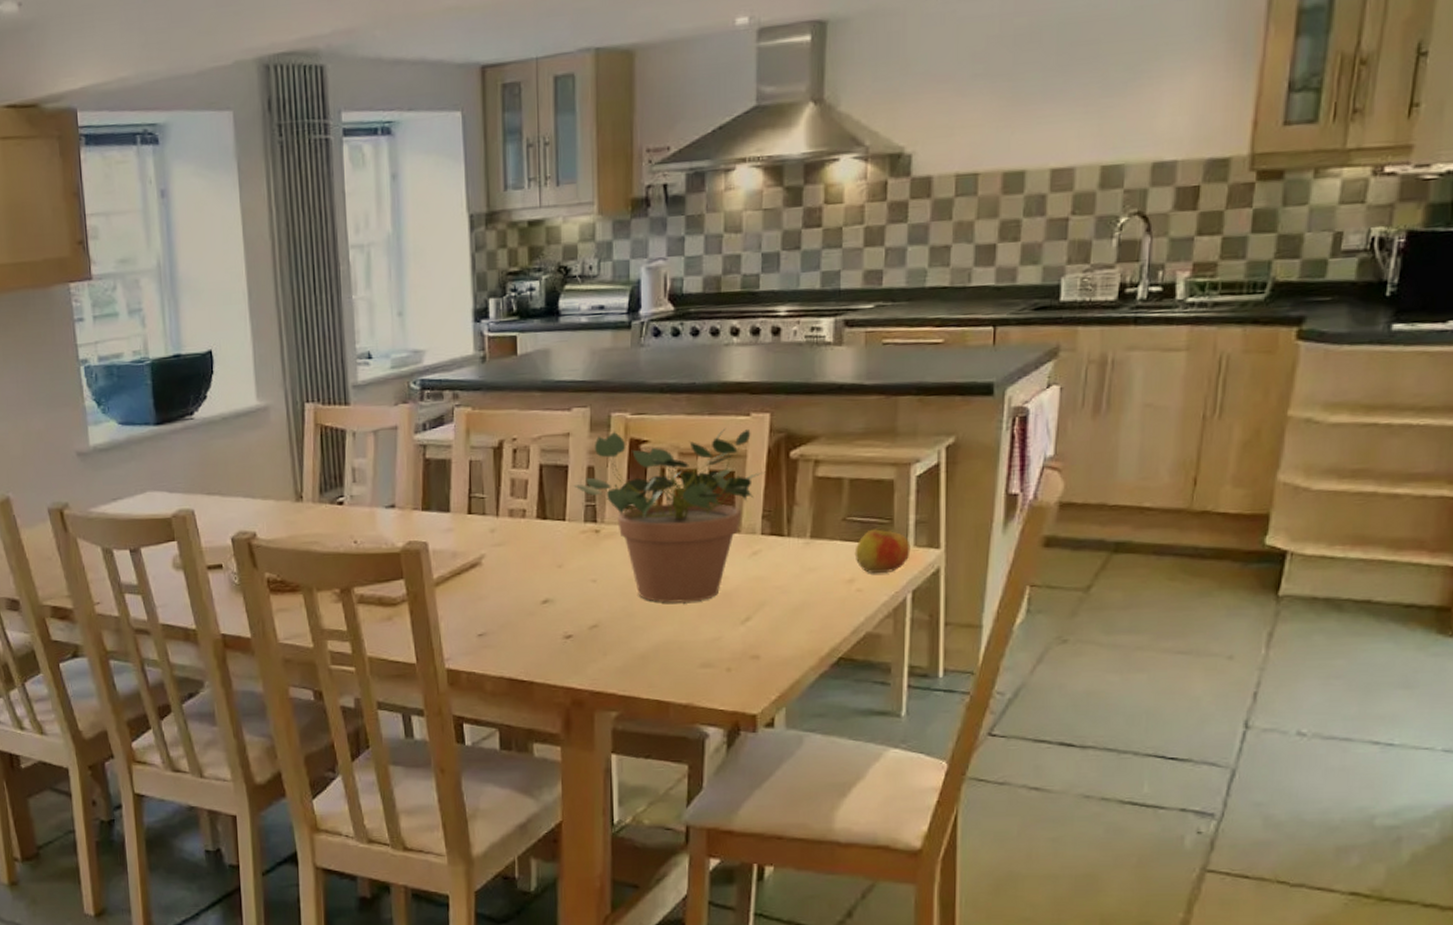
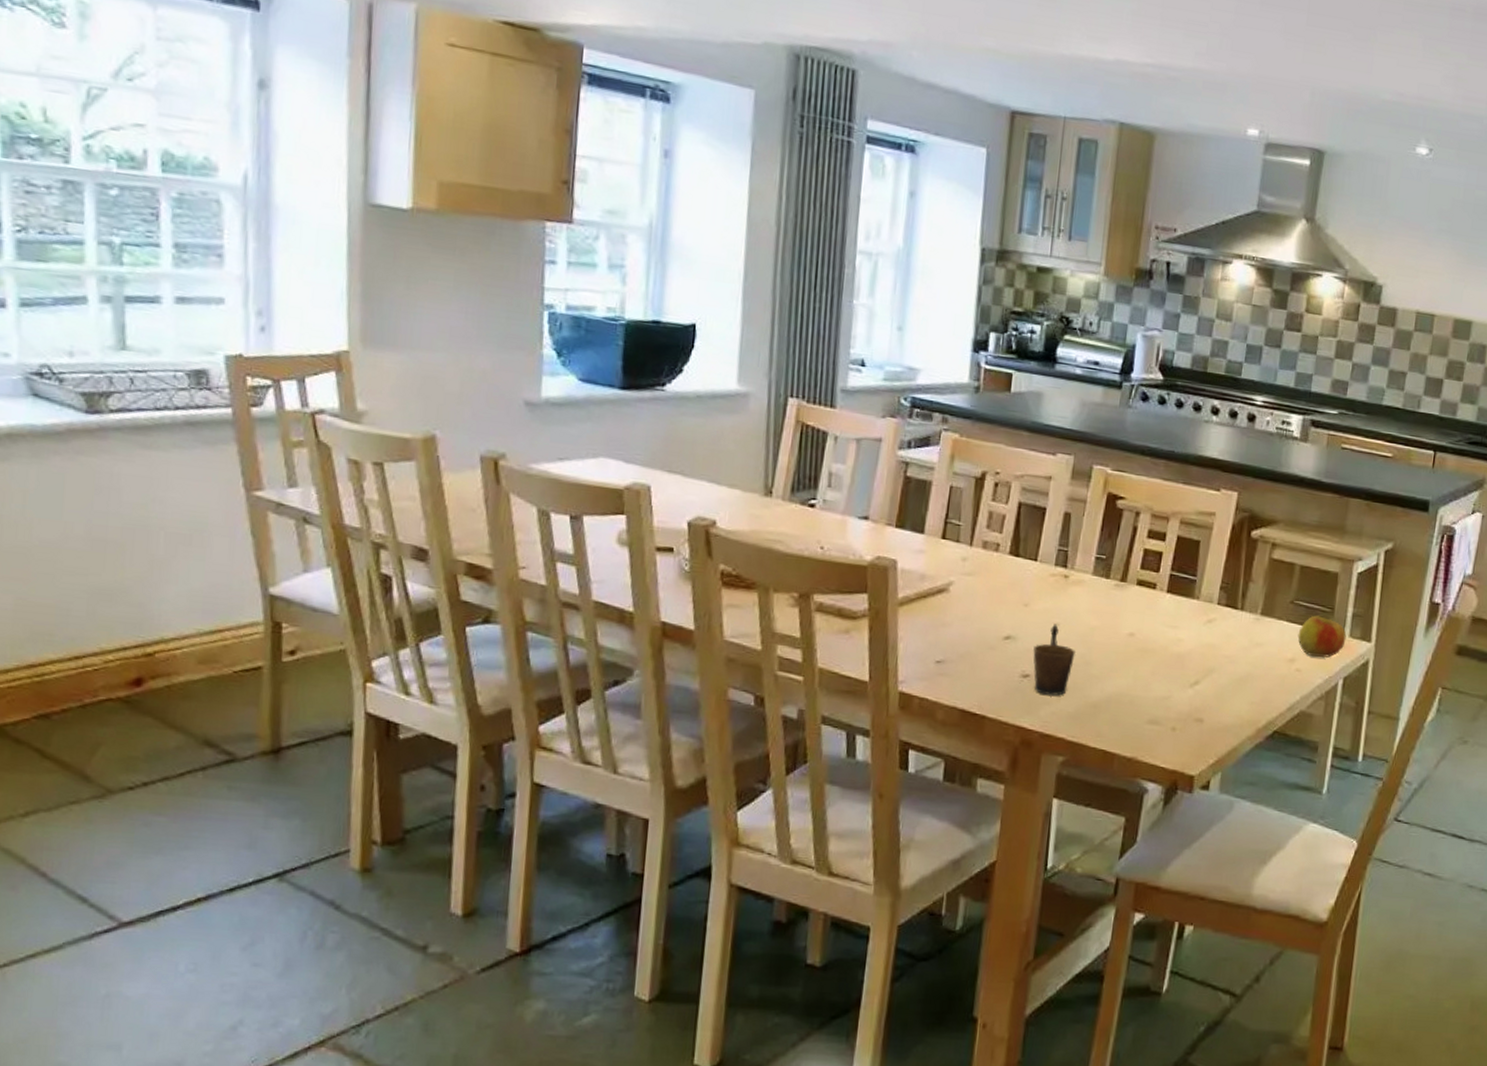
potted plant: present [573,428,766,603] -> none [1049,482,1228,659]
mug: none [573,581,616,653] -> present [1033,624,1075,696]

